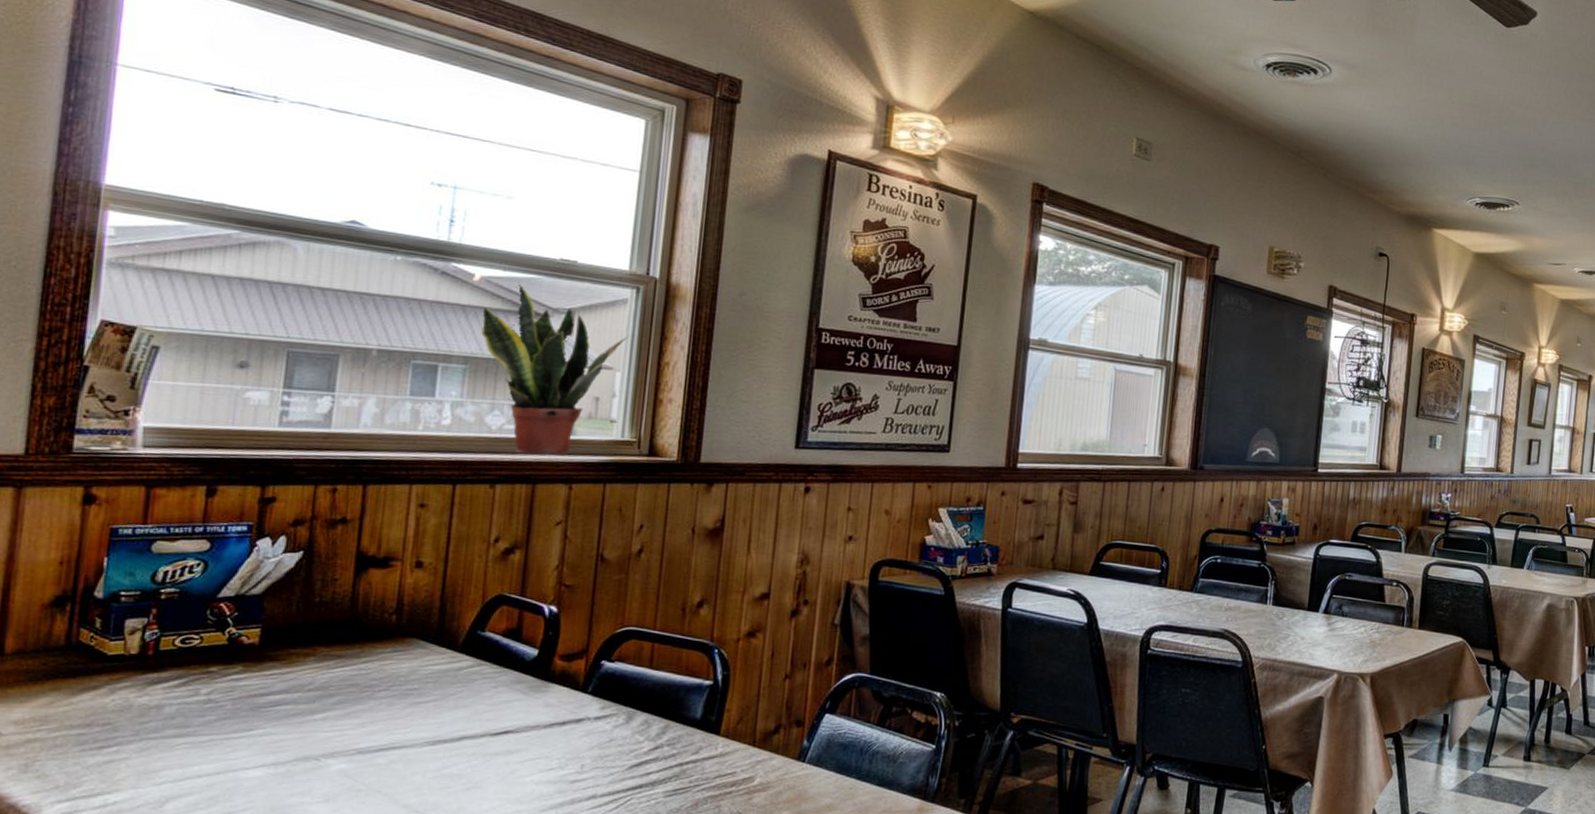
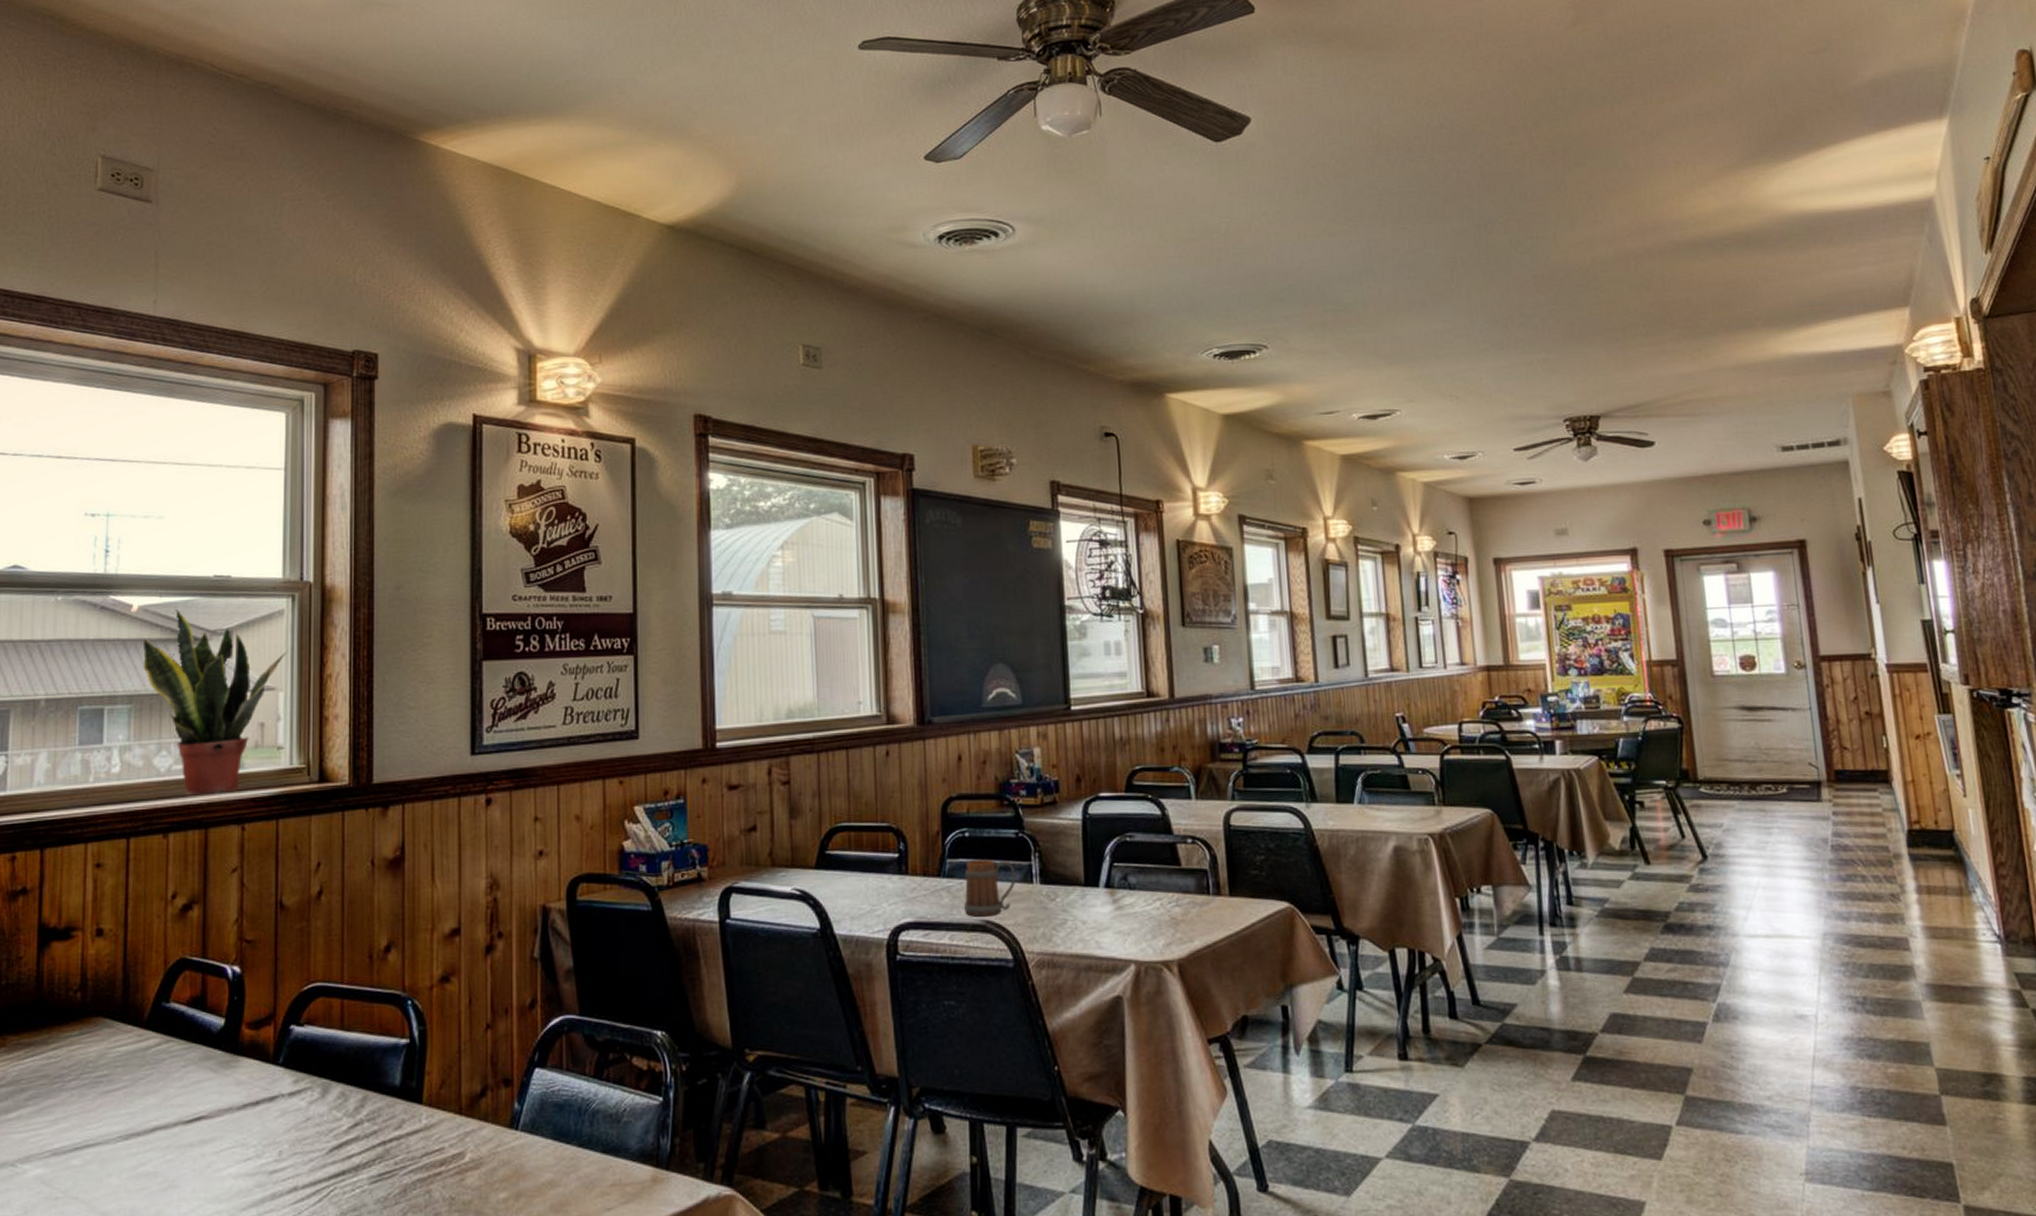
beer mug: none [1208,581,1254,628] -> present [964,859,1016,918]

